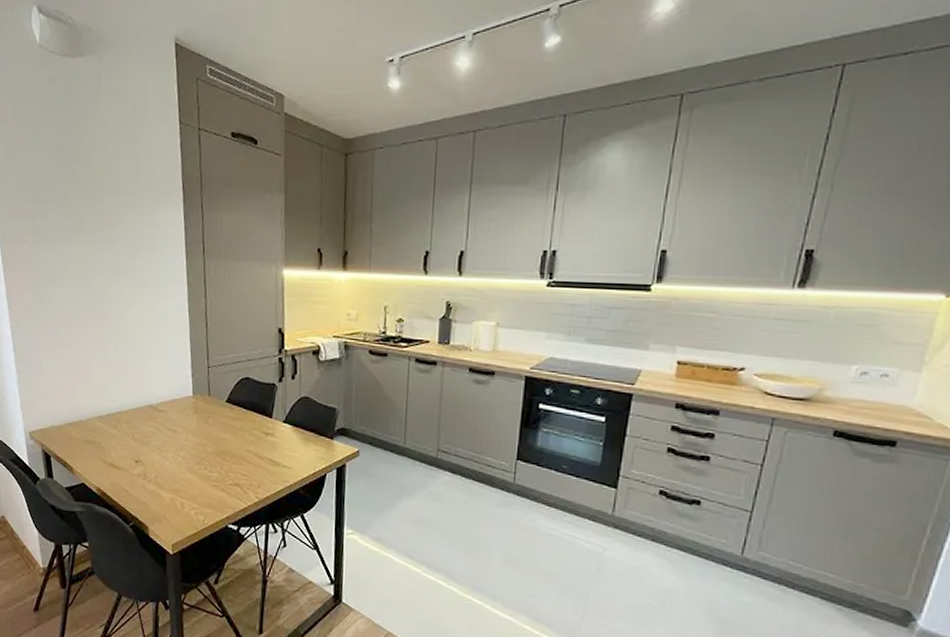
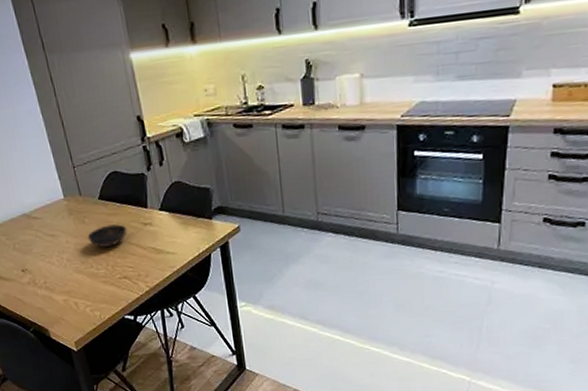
bowl: none [207,428,248,451] -> present [87,224,127,247]

